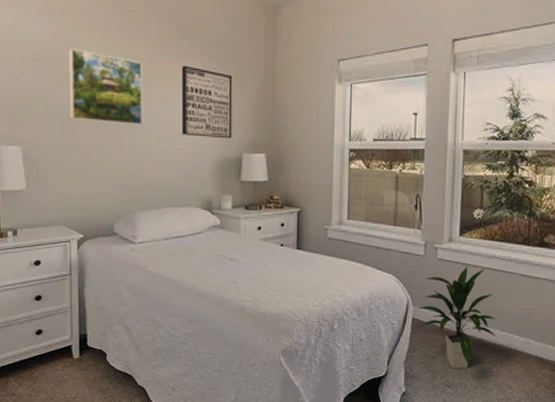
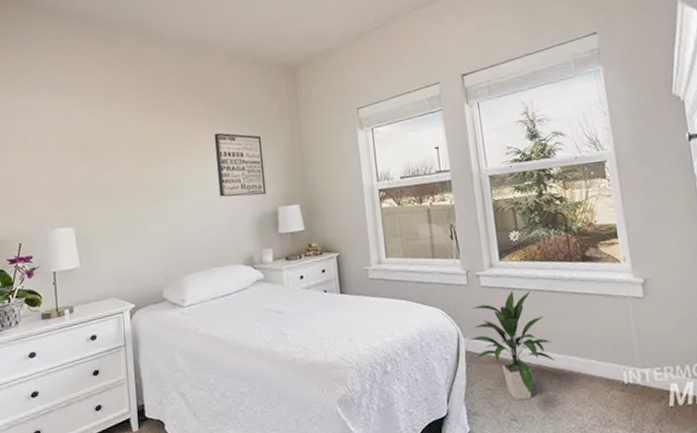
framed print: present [69,49,143,126] -> none [112,132,183,196]

